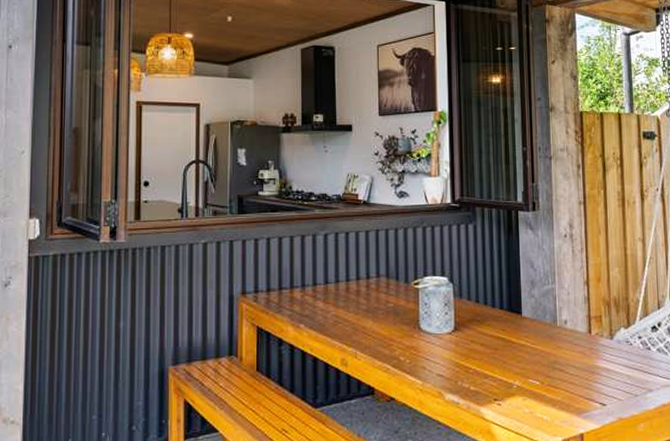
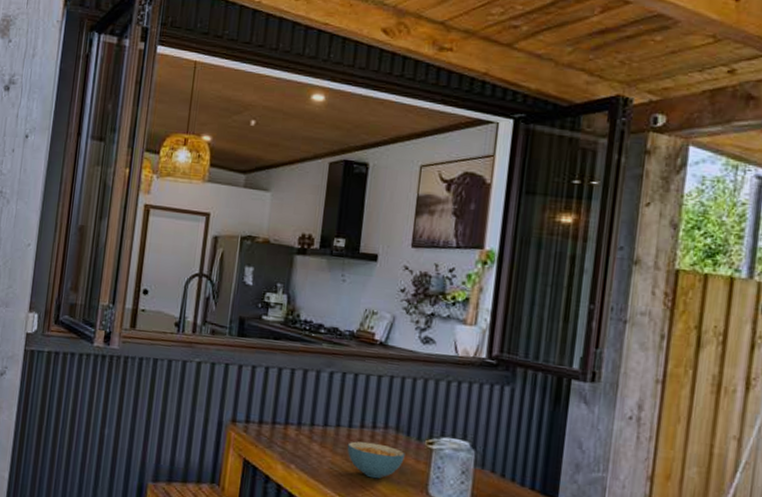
cereal bowl: none [347,291,397,324] -> present [347,441,405,479]

